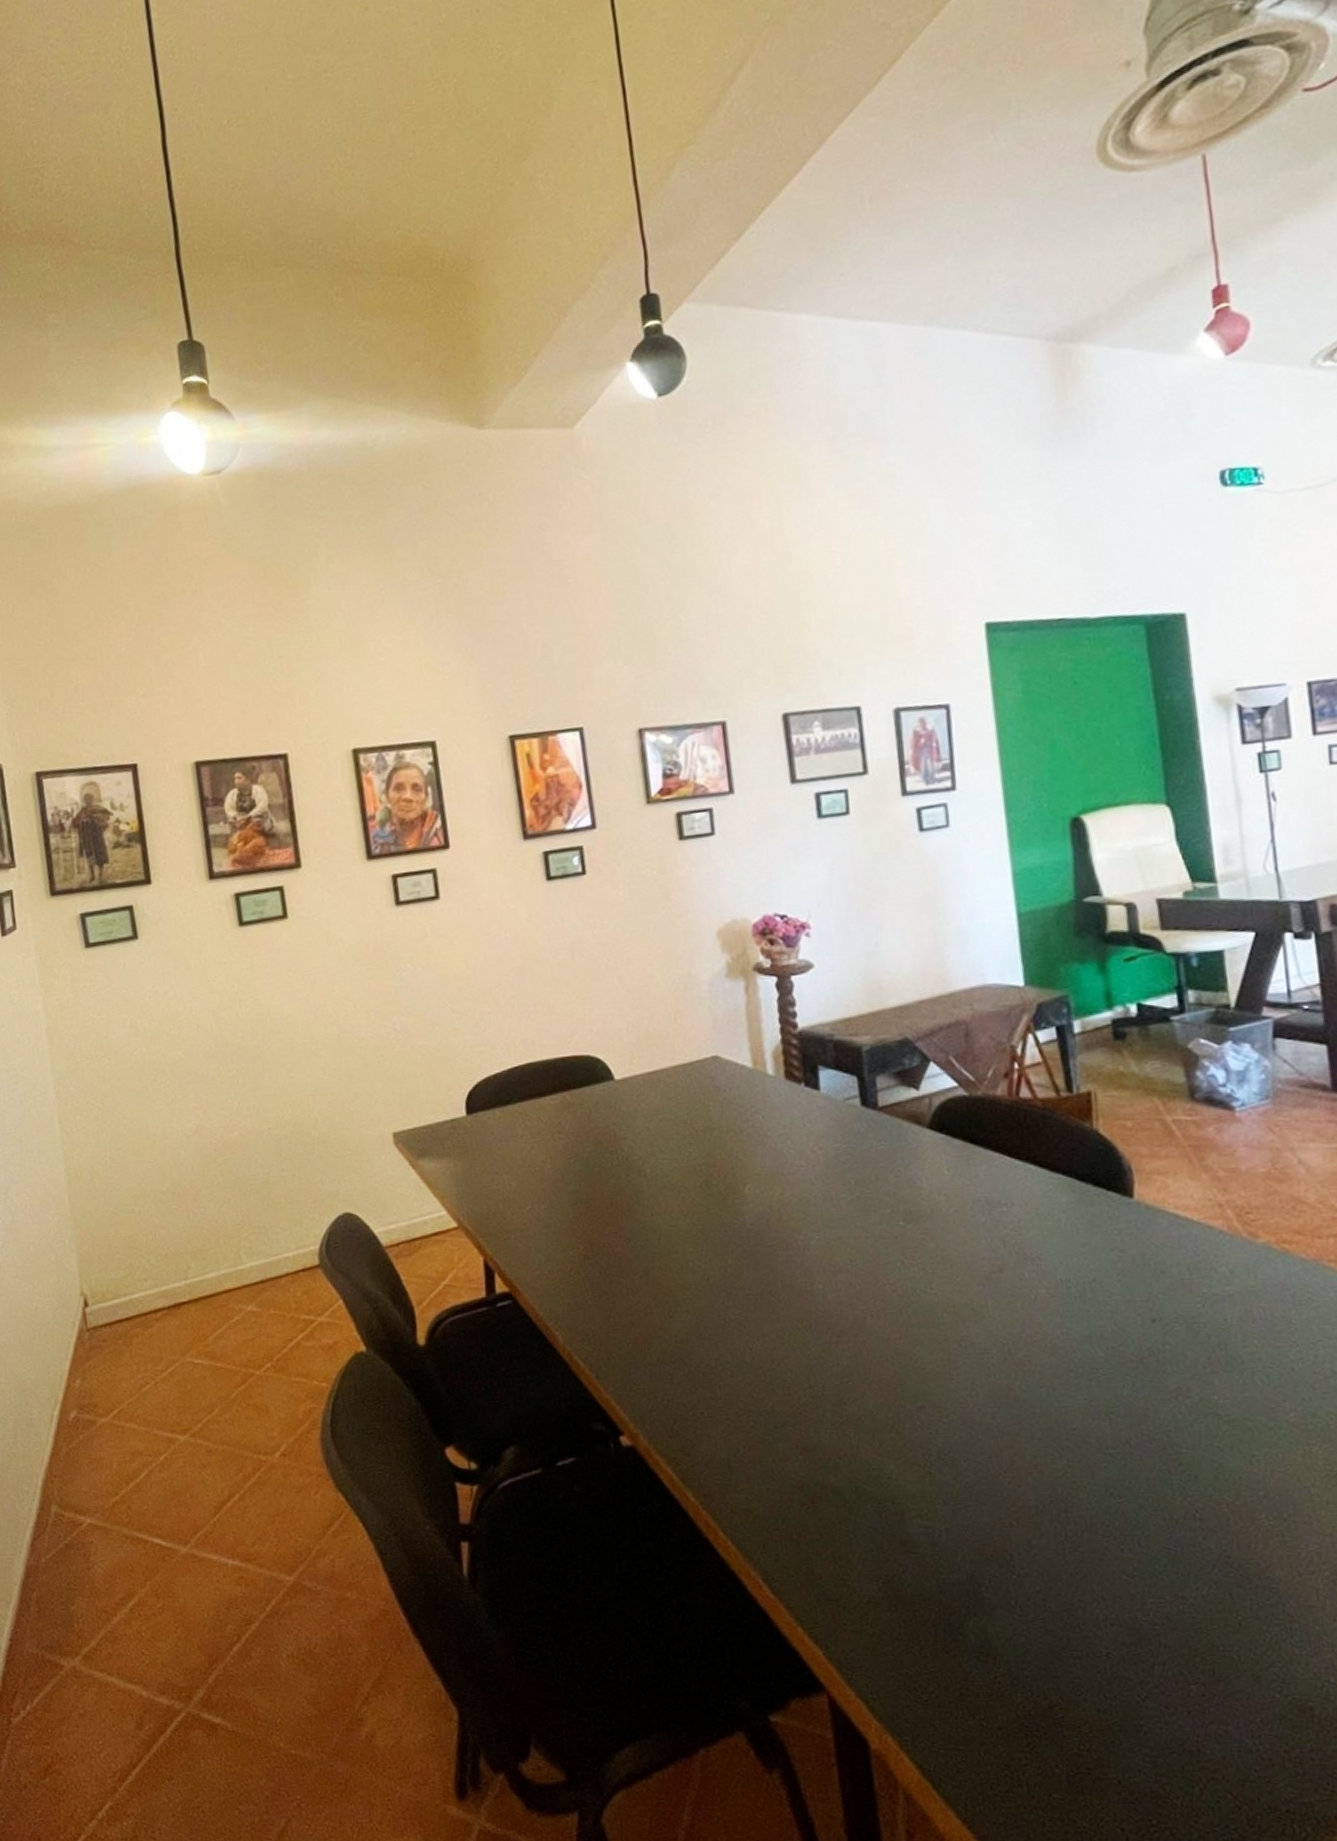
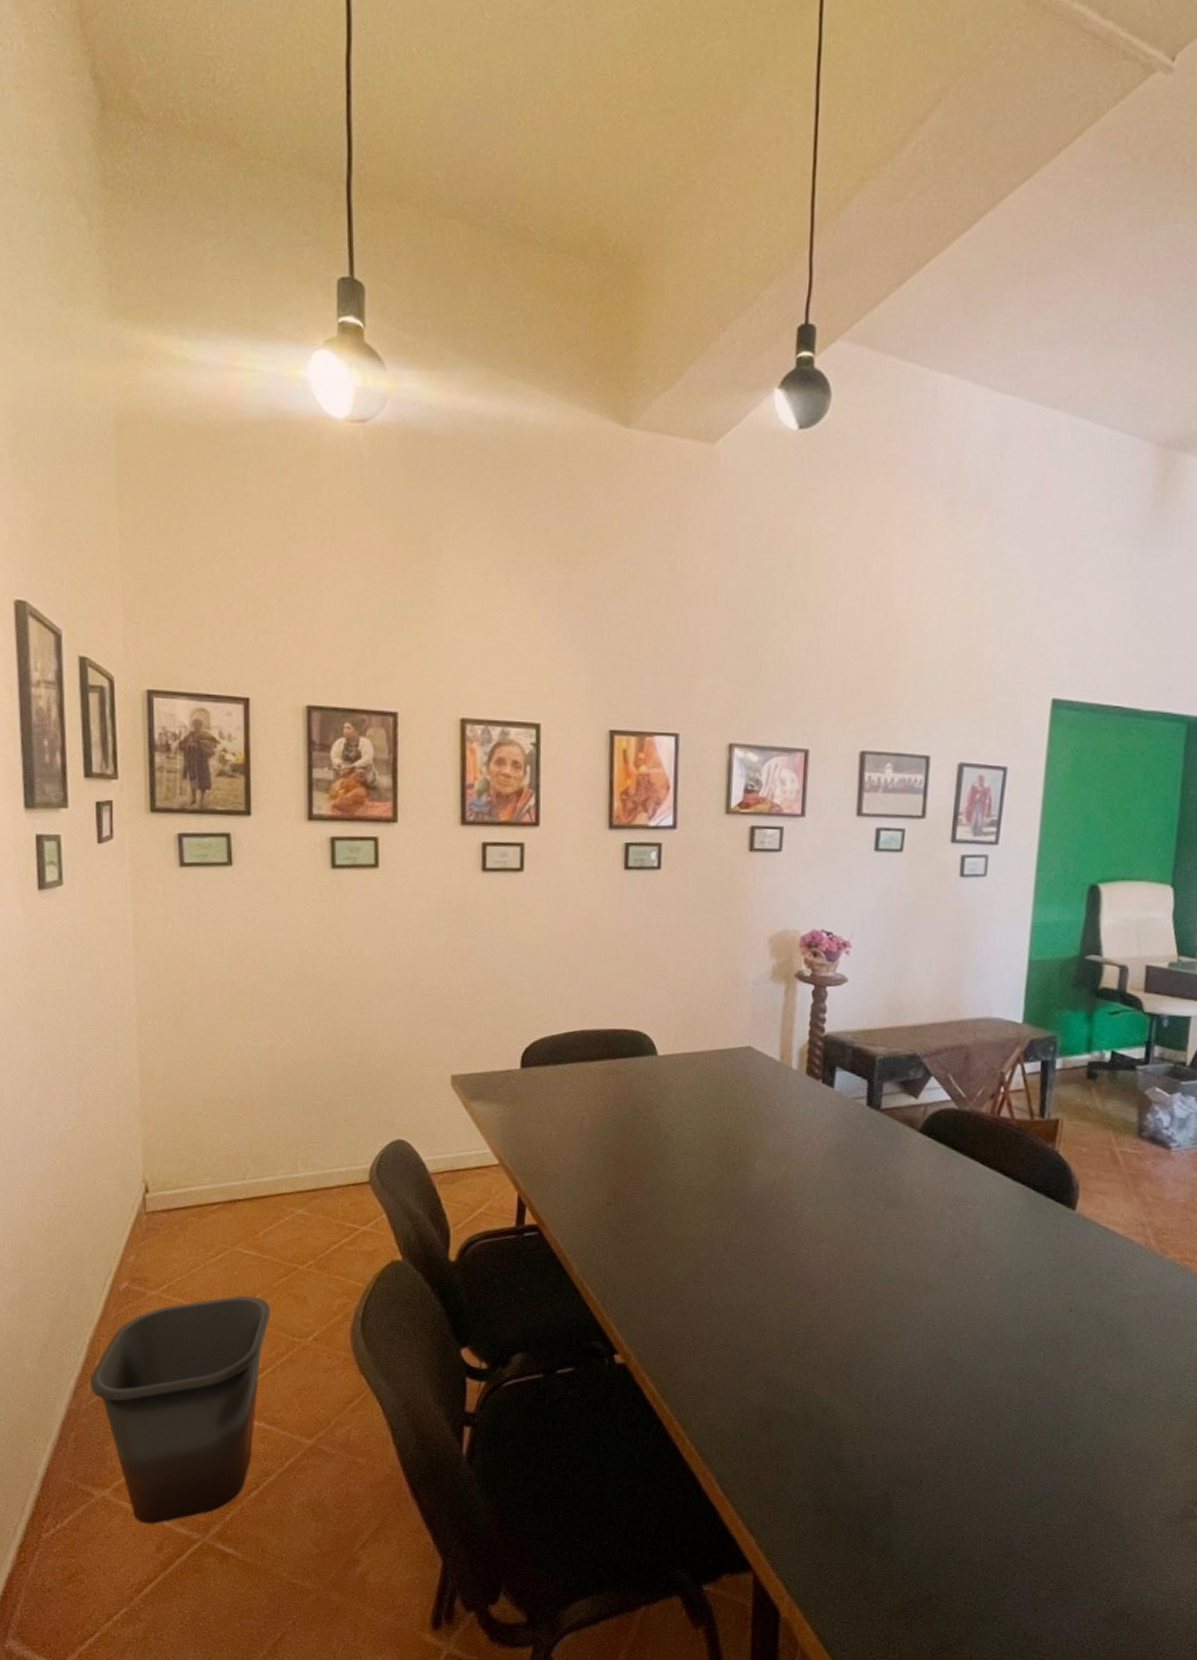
waste bin: none [46,1412,232,1696] -> present [89,1295,272,1524]

